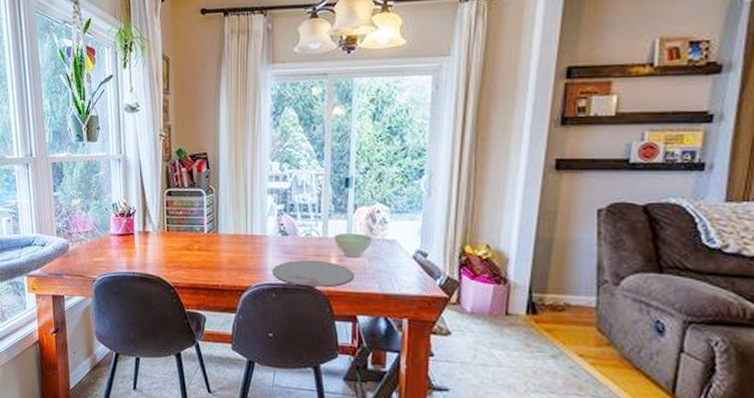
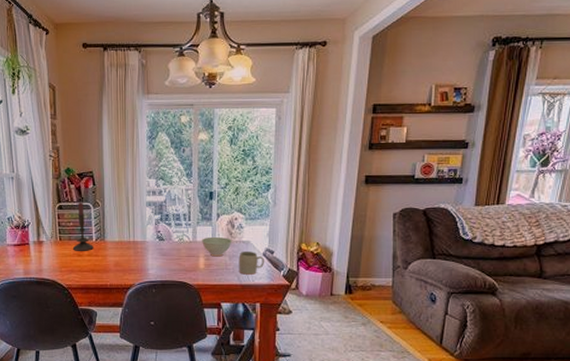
candle: none [182,187,205,245] -> present [73,201,93,251]
placemat: present [272,260,354,288] -> none [152,261,218,282]
mug: none [380,253,414,282] -> present [238,252,264,275]

